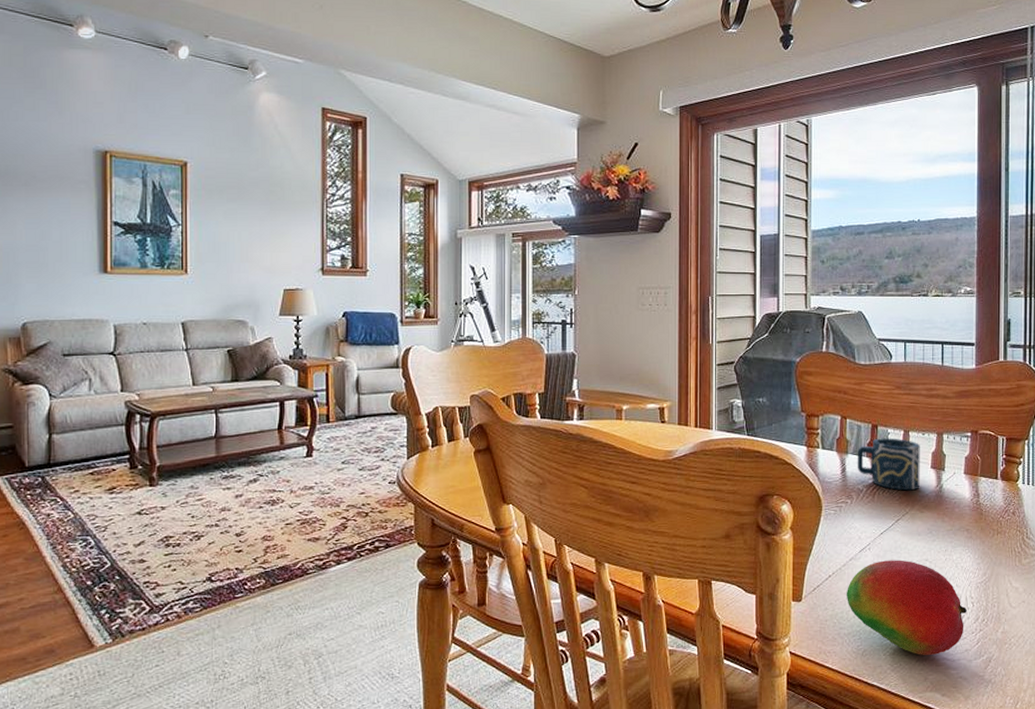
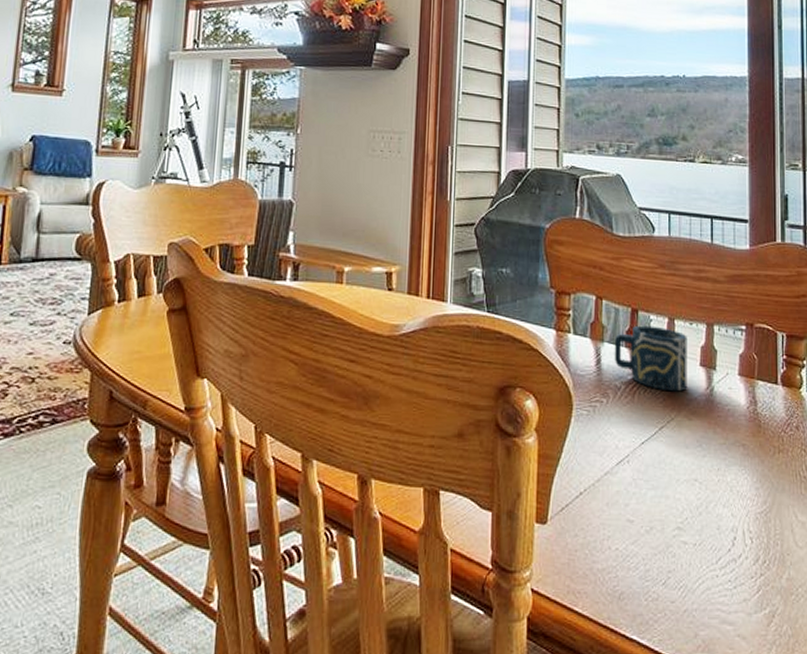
fruit: present [846,560,967,656] -> none [600,477,744,605]

